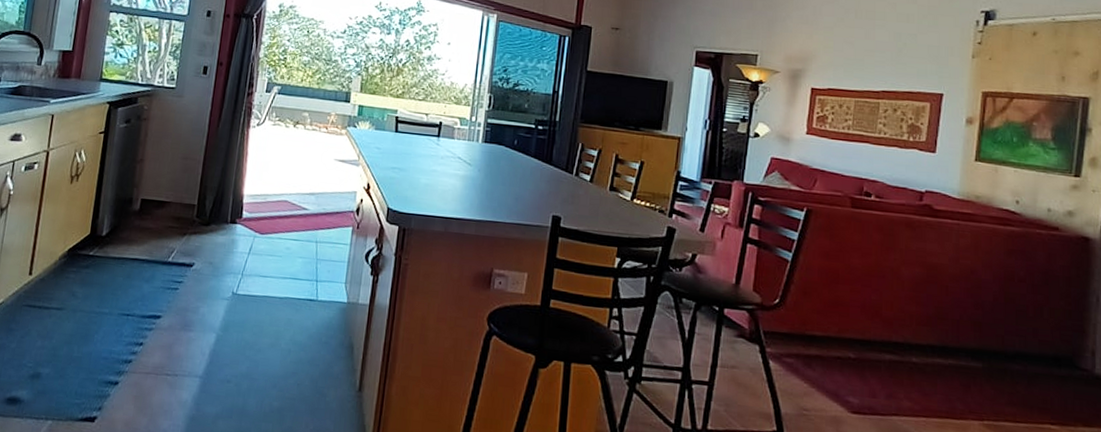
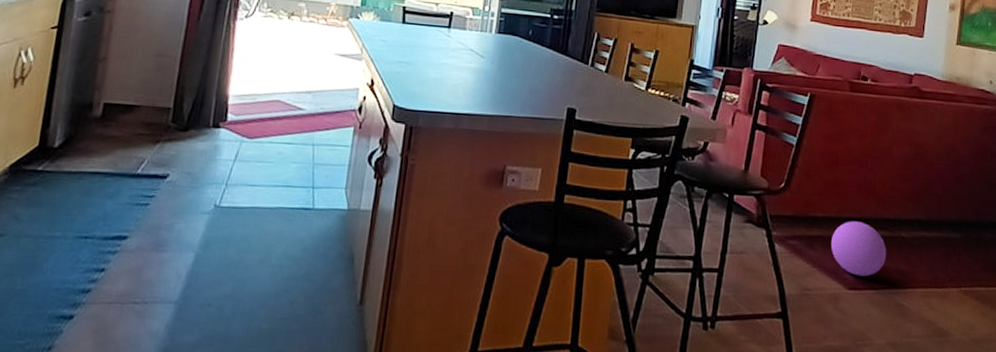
ball: none [831,342,895,401] -> present [830,221,887,277]

